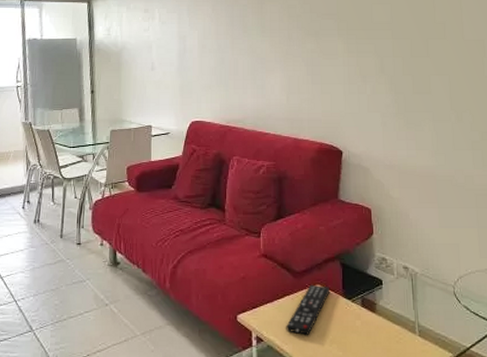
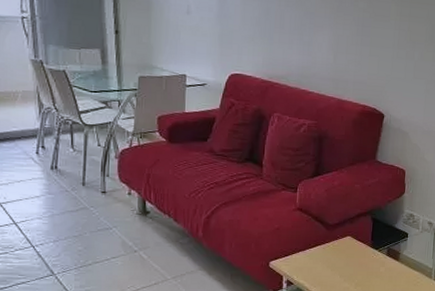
remote control: present [286,284,331,335] -> none [315,236,360,279]

